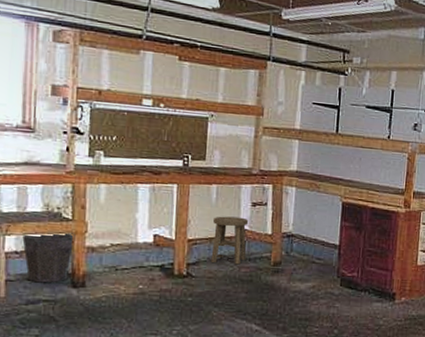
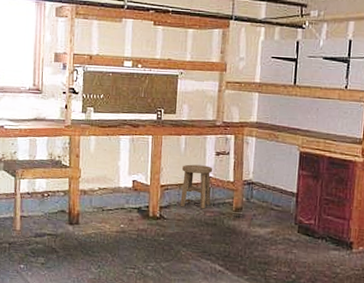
waste bin: present [22,233,76,283] -> none [33,177,72,220]

